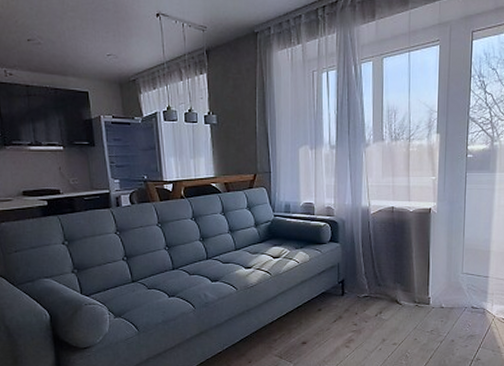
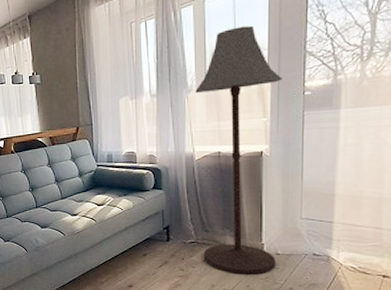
floor lamp: none [372,87,449,328] -> present [195,25,282,275]

